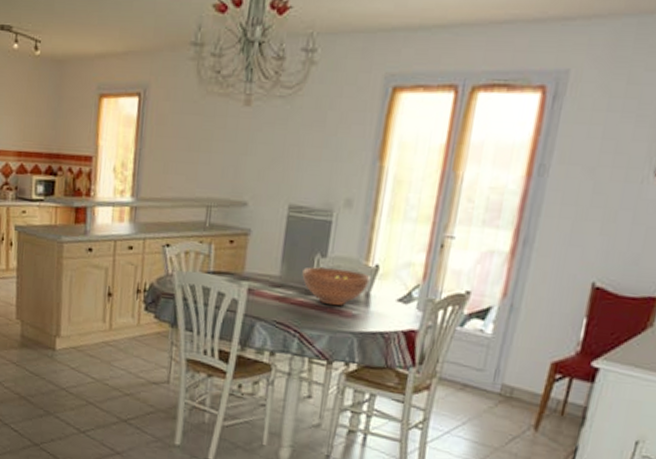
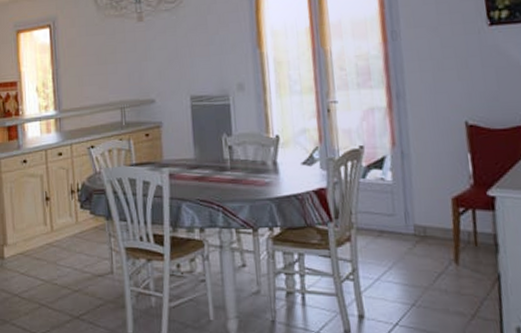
fruit bowl: present [302,267,370,306] -> none [214,144,274,178]

